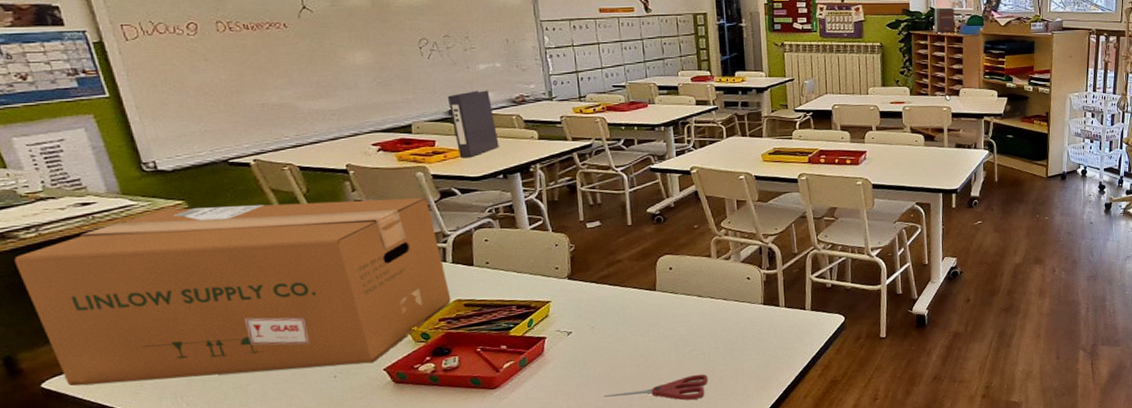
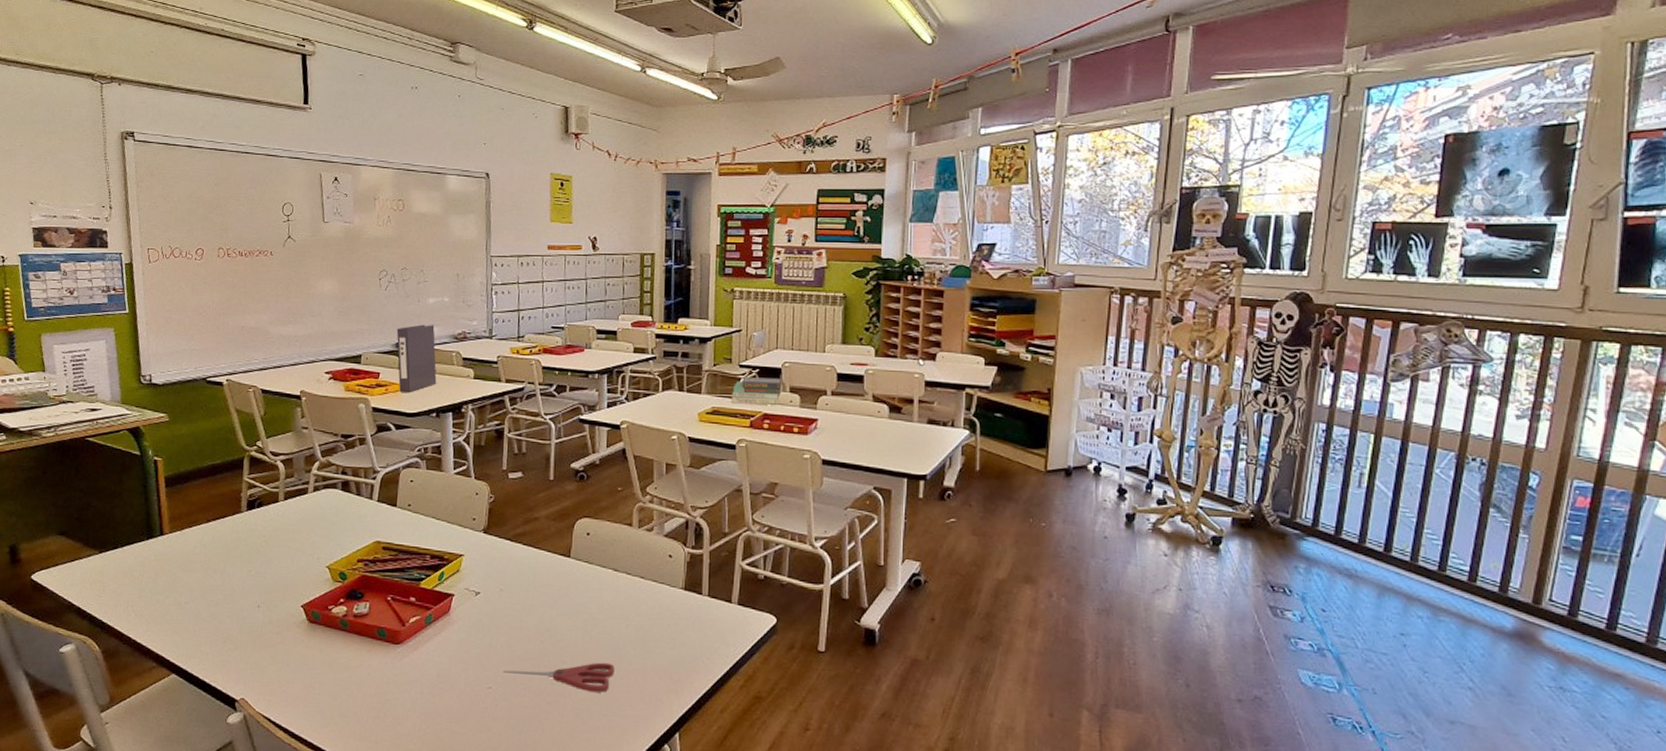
box: present [14,197,451,387] -> none [34,421,372,597]
books: none [790,119,834,143] -> present [731,377,782,405]
books: present [933,7,955,34] -> none [909,255,935,286]

